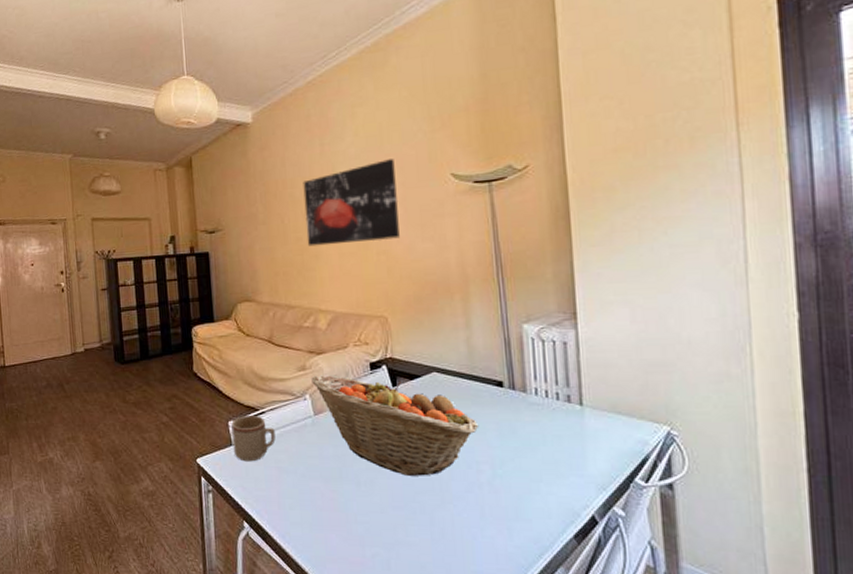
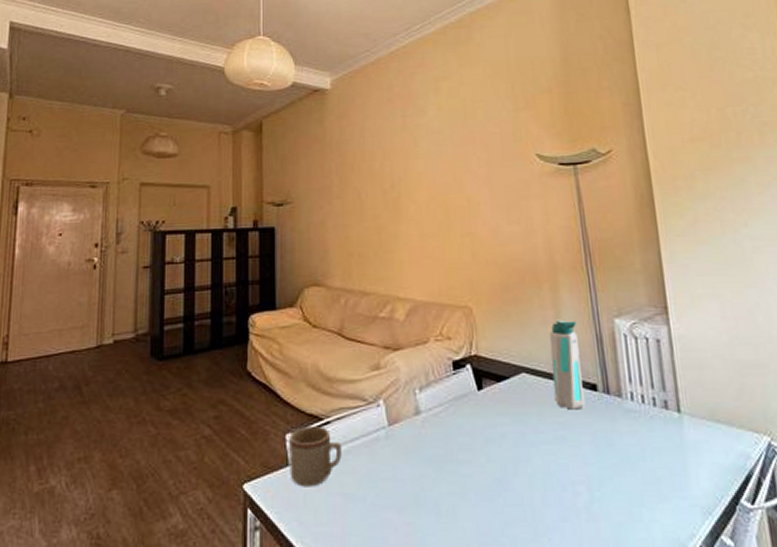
wall art: present [303,159,400,247] -> none [383,135,485,225]
fruit basket: present [311,373,479,476] -> none [386,374,574,502]
water bottle: none [459,325,492,403] -> present [548,319,586,410]

